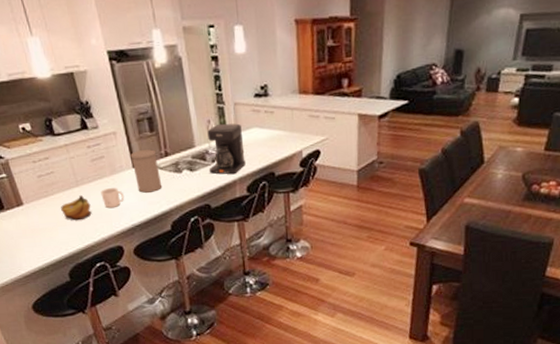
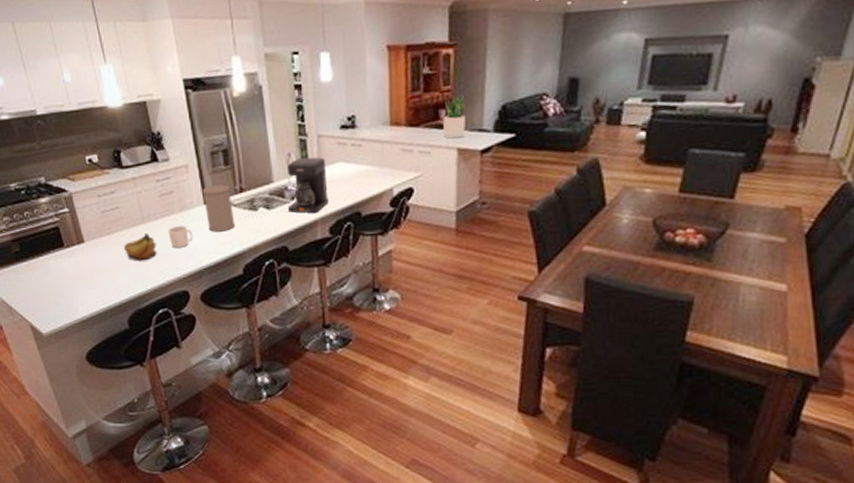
planter: none [346,65,366,106] -> present [443,95,466,139]

